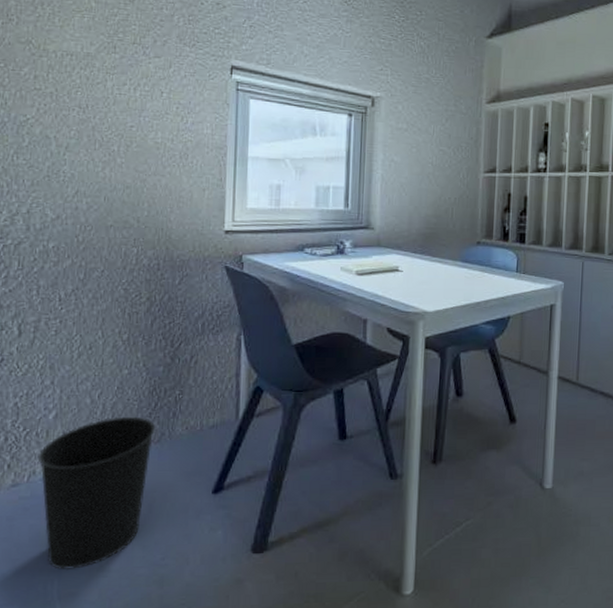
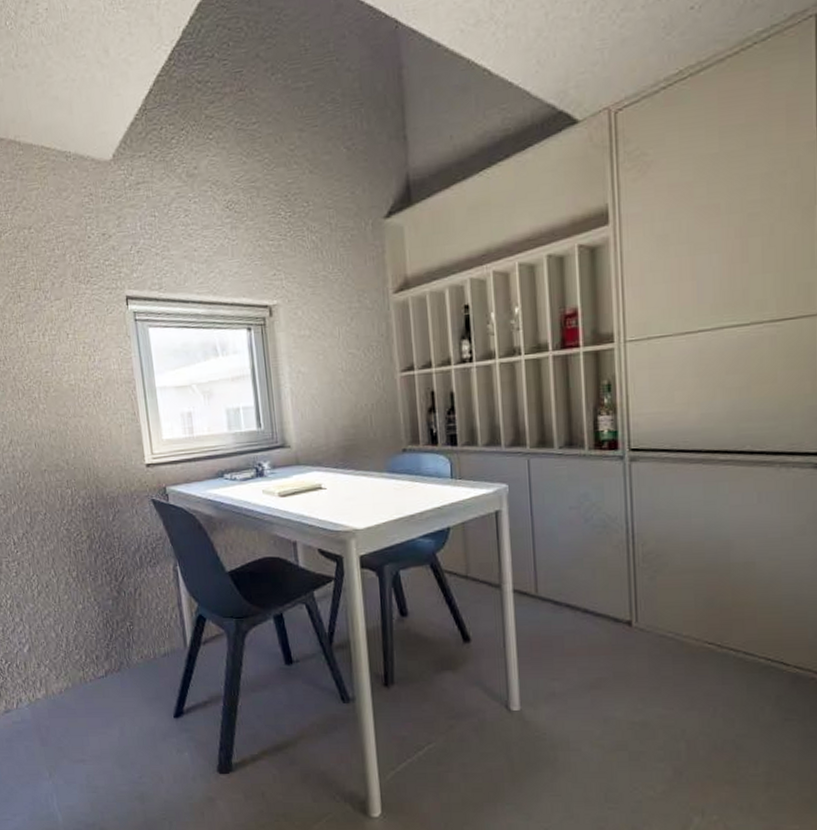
wastebasket: present [39,416,156,570] -> none [21,647,116,785]

